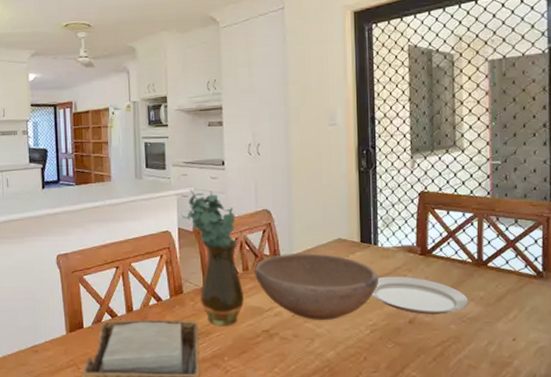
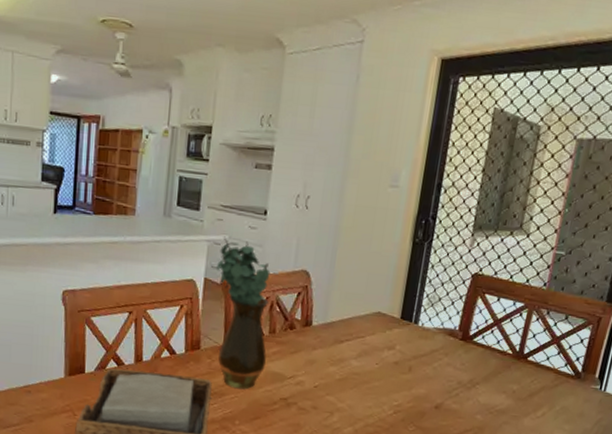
bowl: present [254,253,379,320] -> none [280,320,413,396]
plate: present [371,276,469,315] -> none [401,357,501,404]

